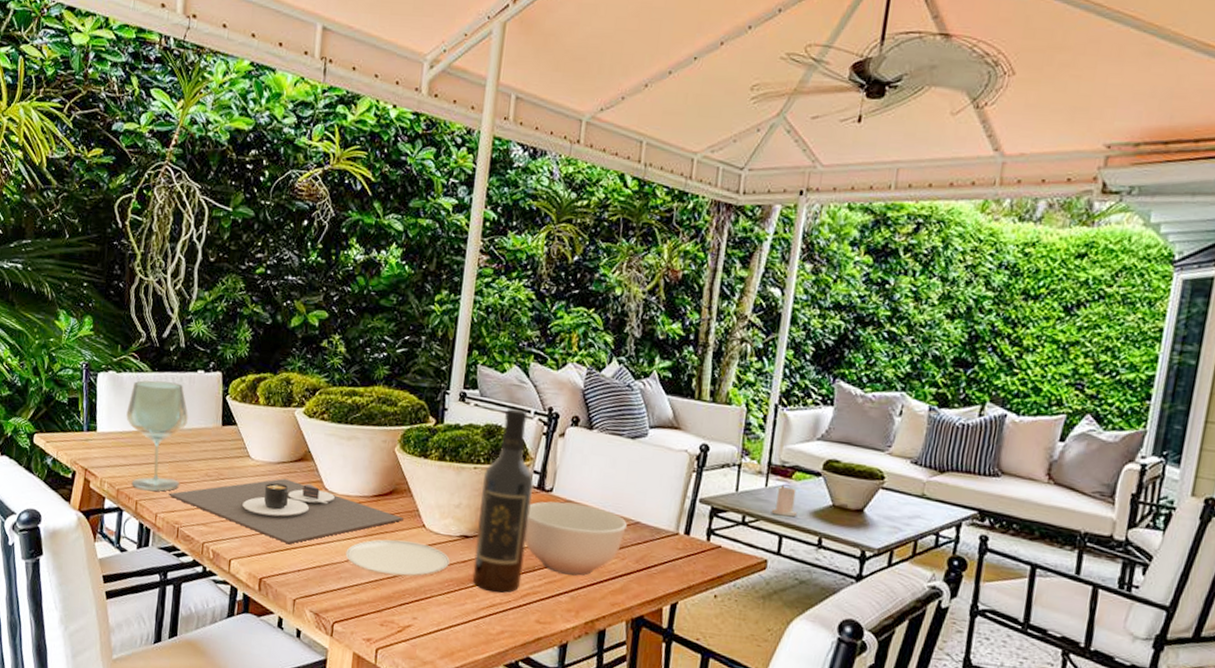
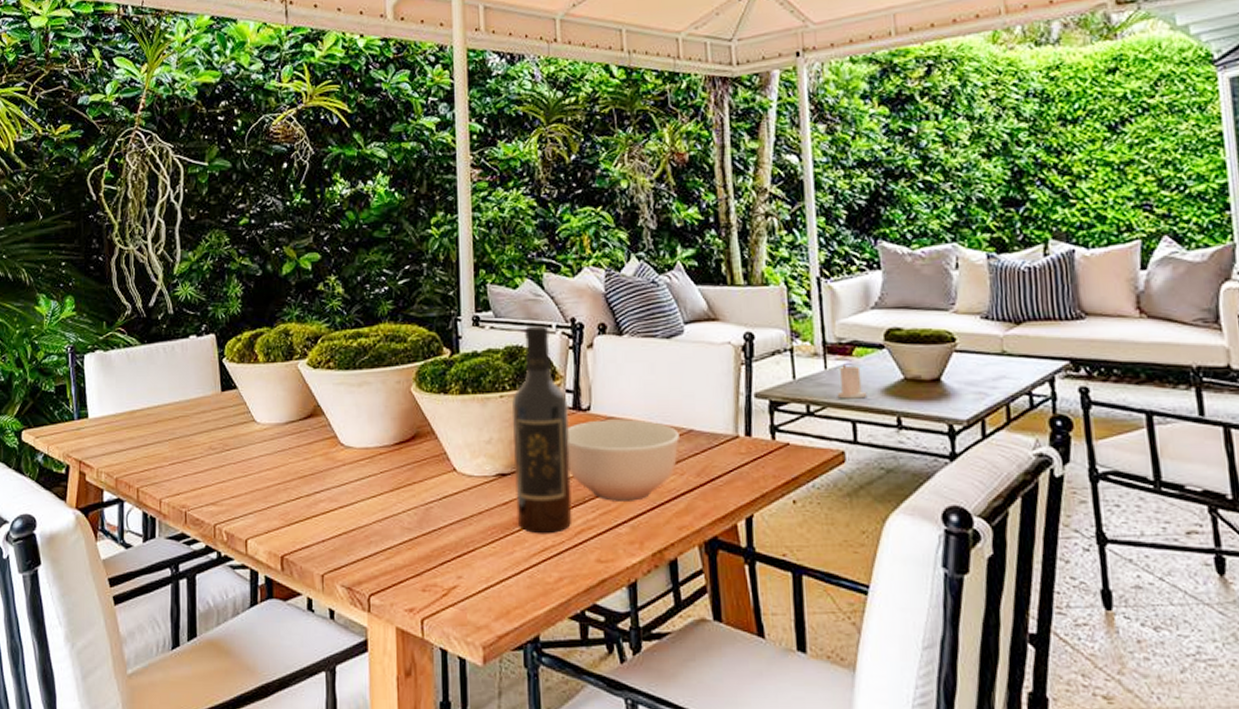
wine glass: present [126,380,189,492] -> none [118,353,185,475]
place setting: present [168,478,404,545] -> none [171,440,431,513]
plate: present [345,539,450,577] -> none [372,489,489,531]

